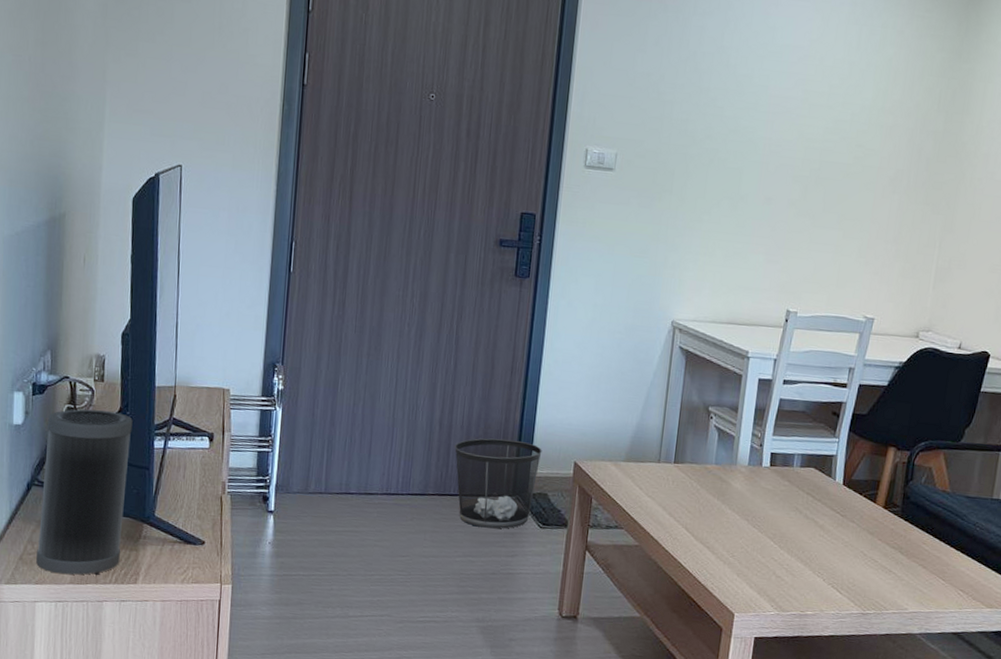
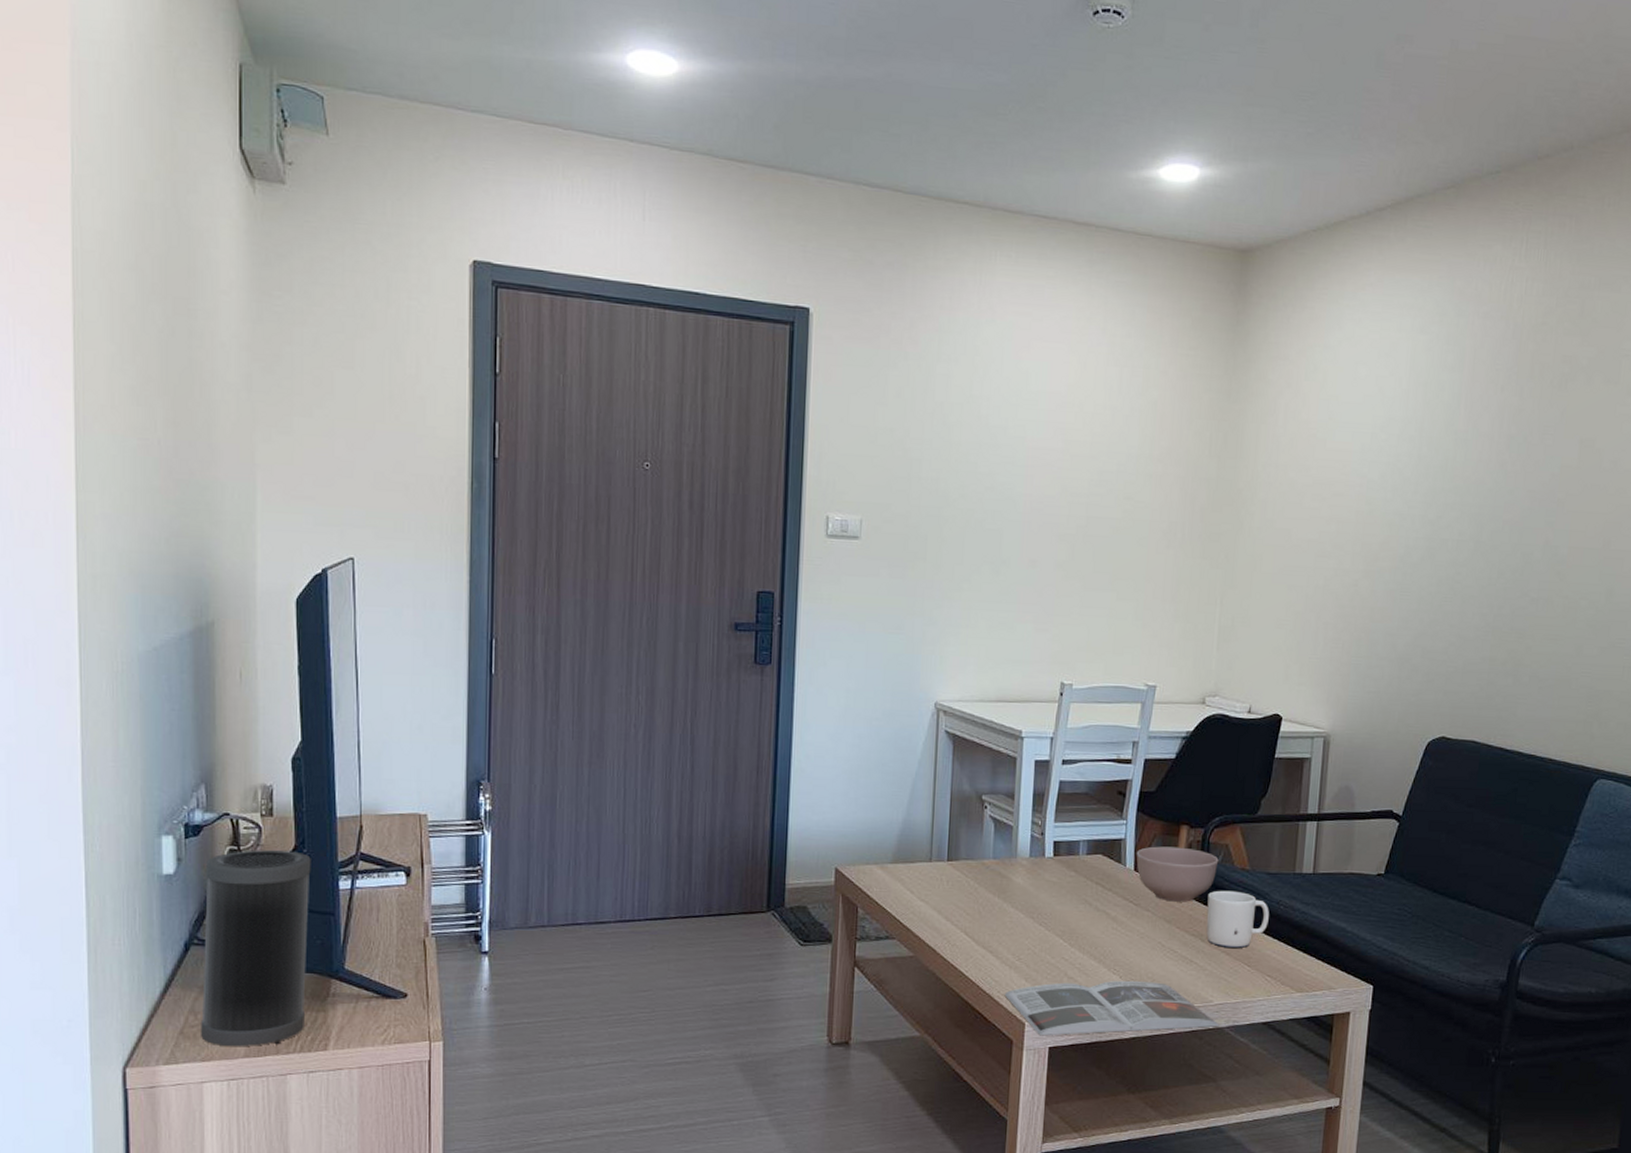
waste bin: present [455,438,542,529] -> none [697,848,798,951]
magazine: none [717,580,912,633] -> present [1004,980,1219,1036]
bowl: none [845,464,922,517] -> present [1136,846,1219,902]
mug: none [906,508,966,563] -> present [1206,890,1269,948]

